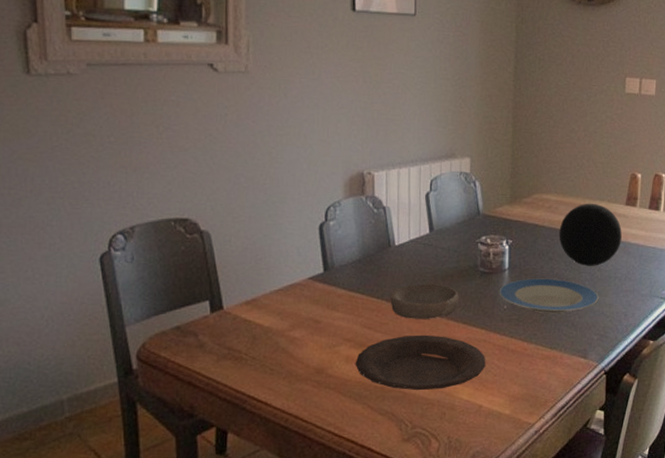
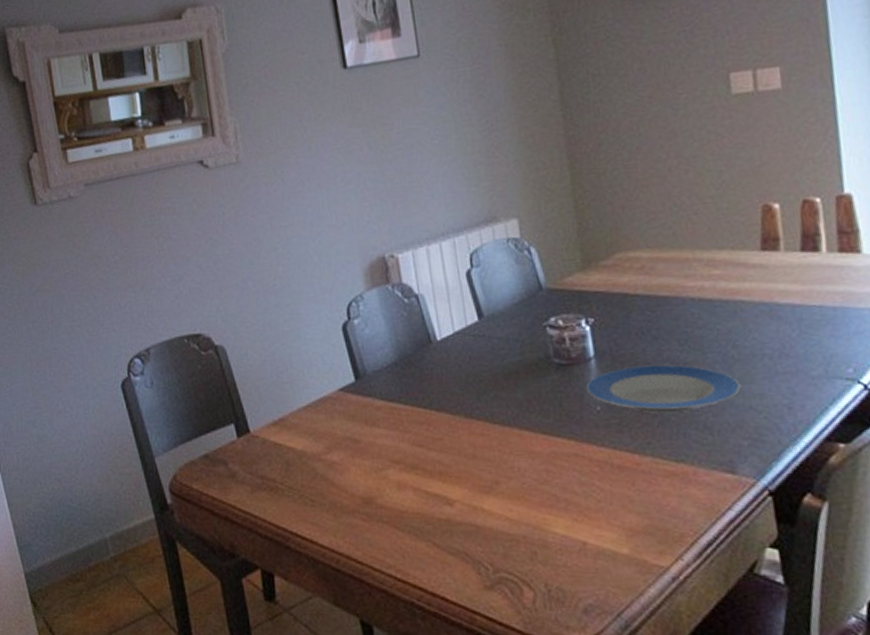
plate: present [355,335,486,391] -> none [409,450,584,524]
bowl: present [390,284,459,319] -> none [440,385,532,432]
decorative orb: present [559,203,622,266] -> none [661,254,764,343]

